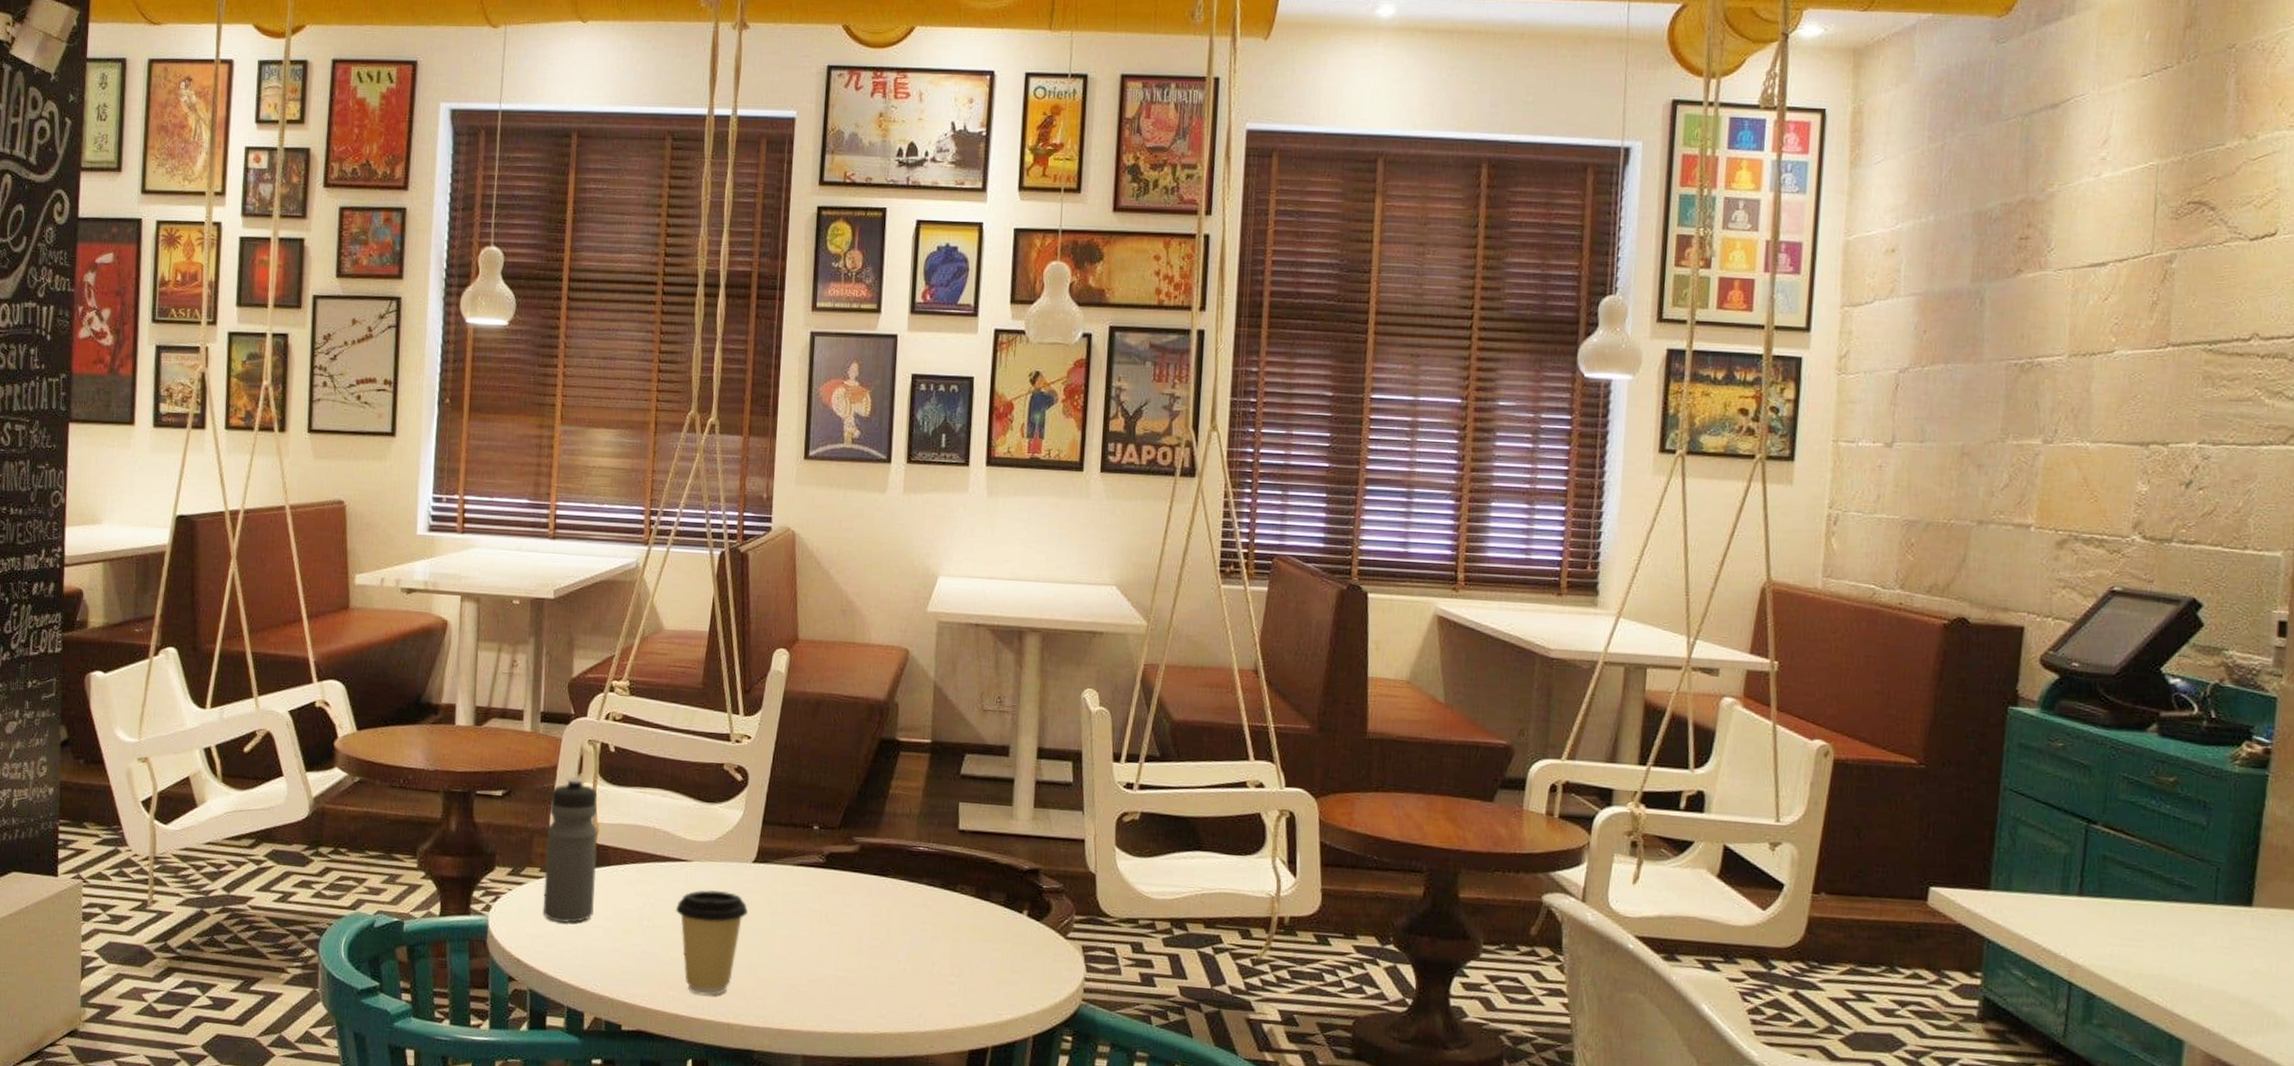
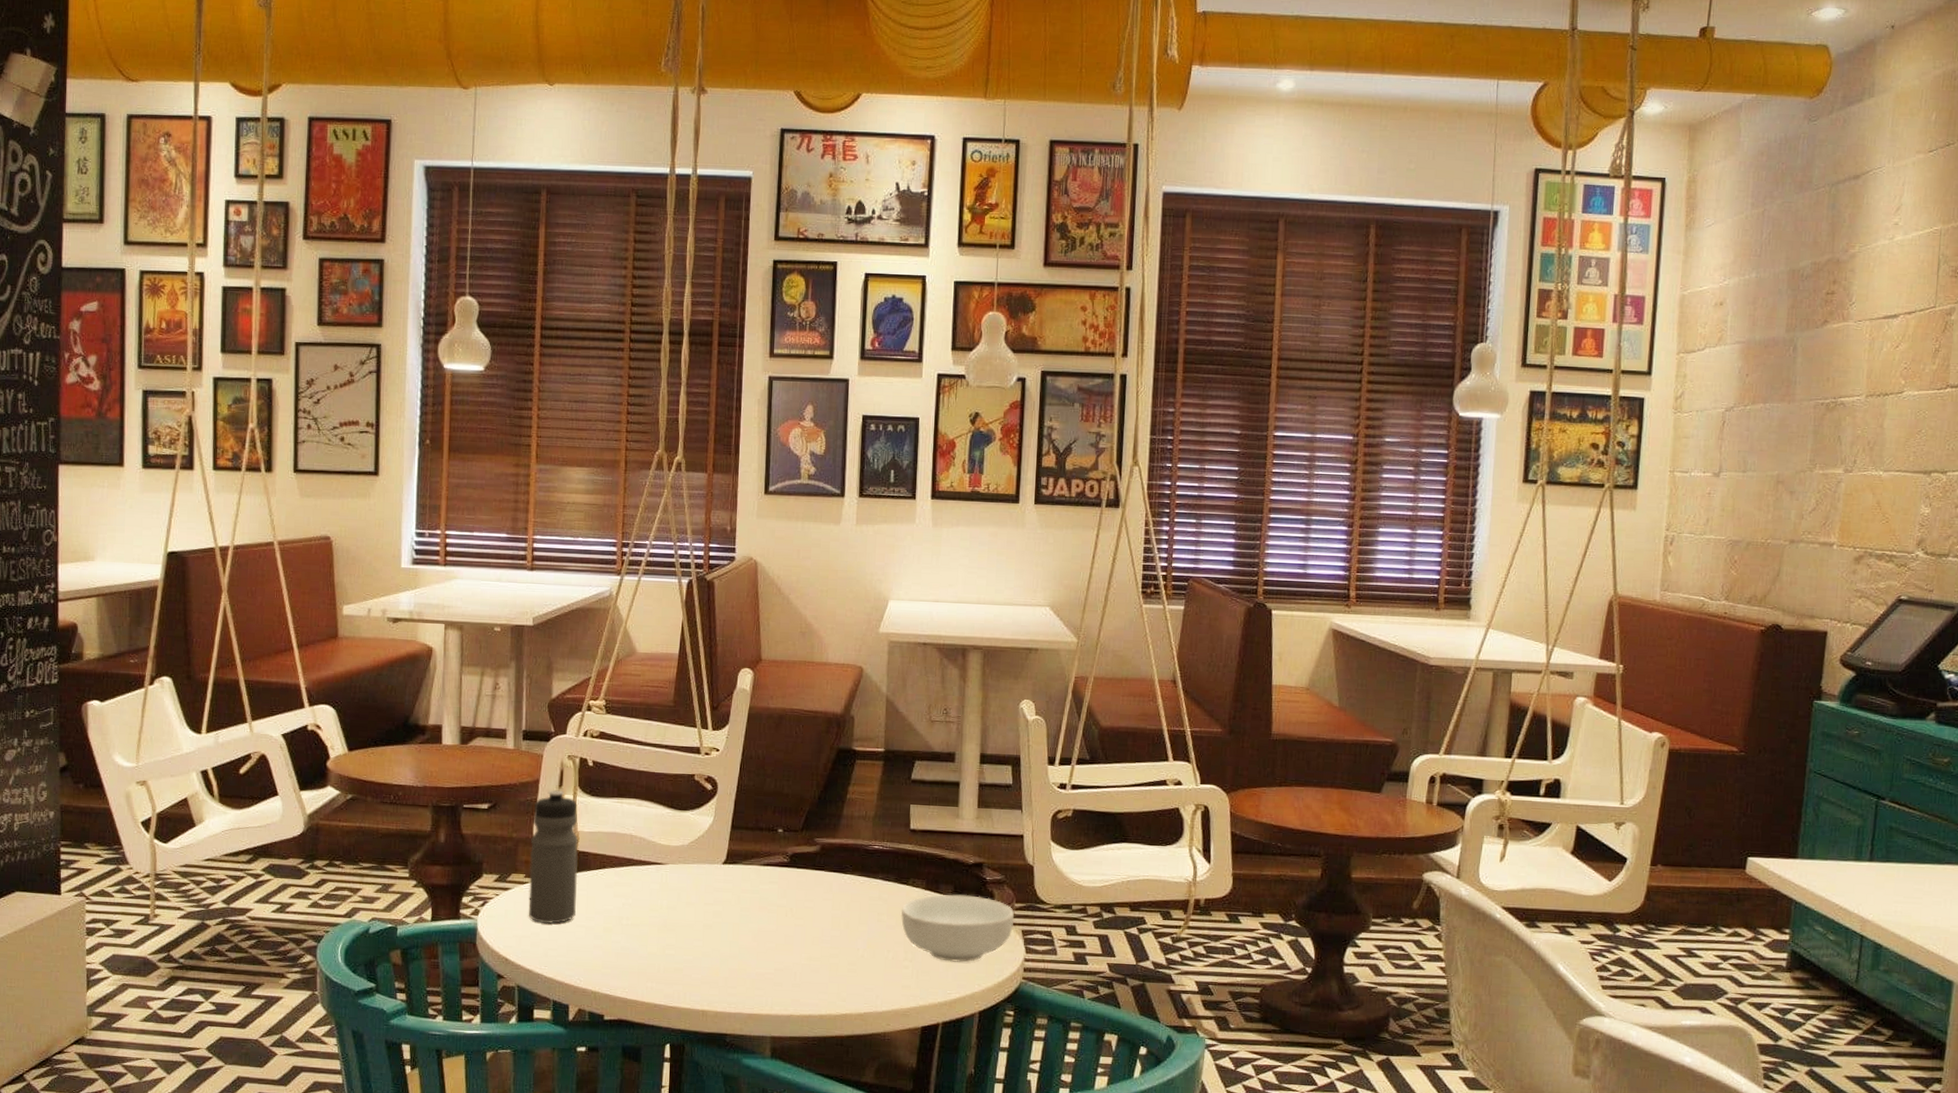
coffee cup: present [676,889,748,996] -> none [653,889,719,986]
cereal bowl: none [947,903,1075,980] -> present [900,894,1015,963]

